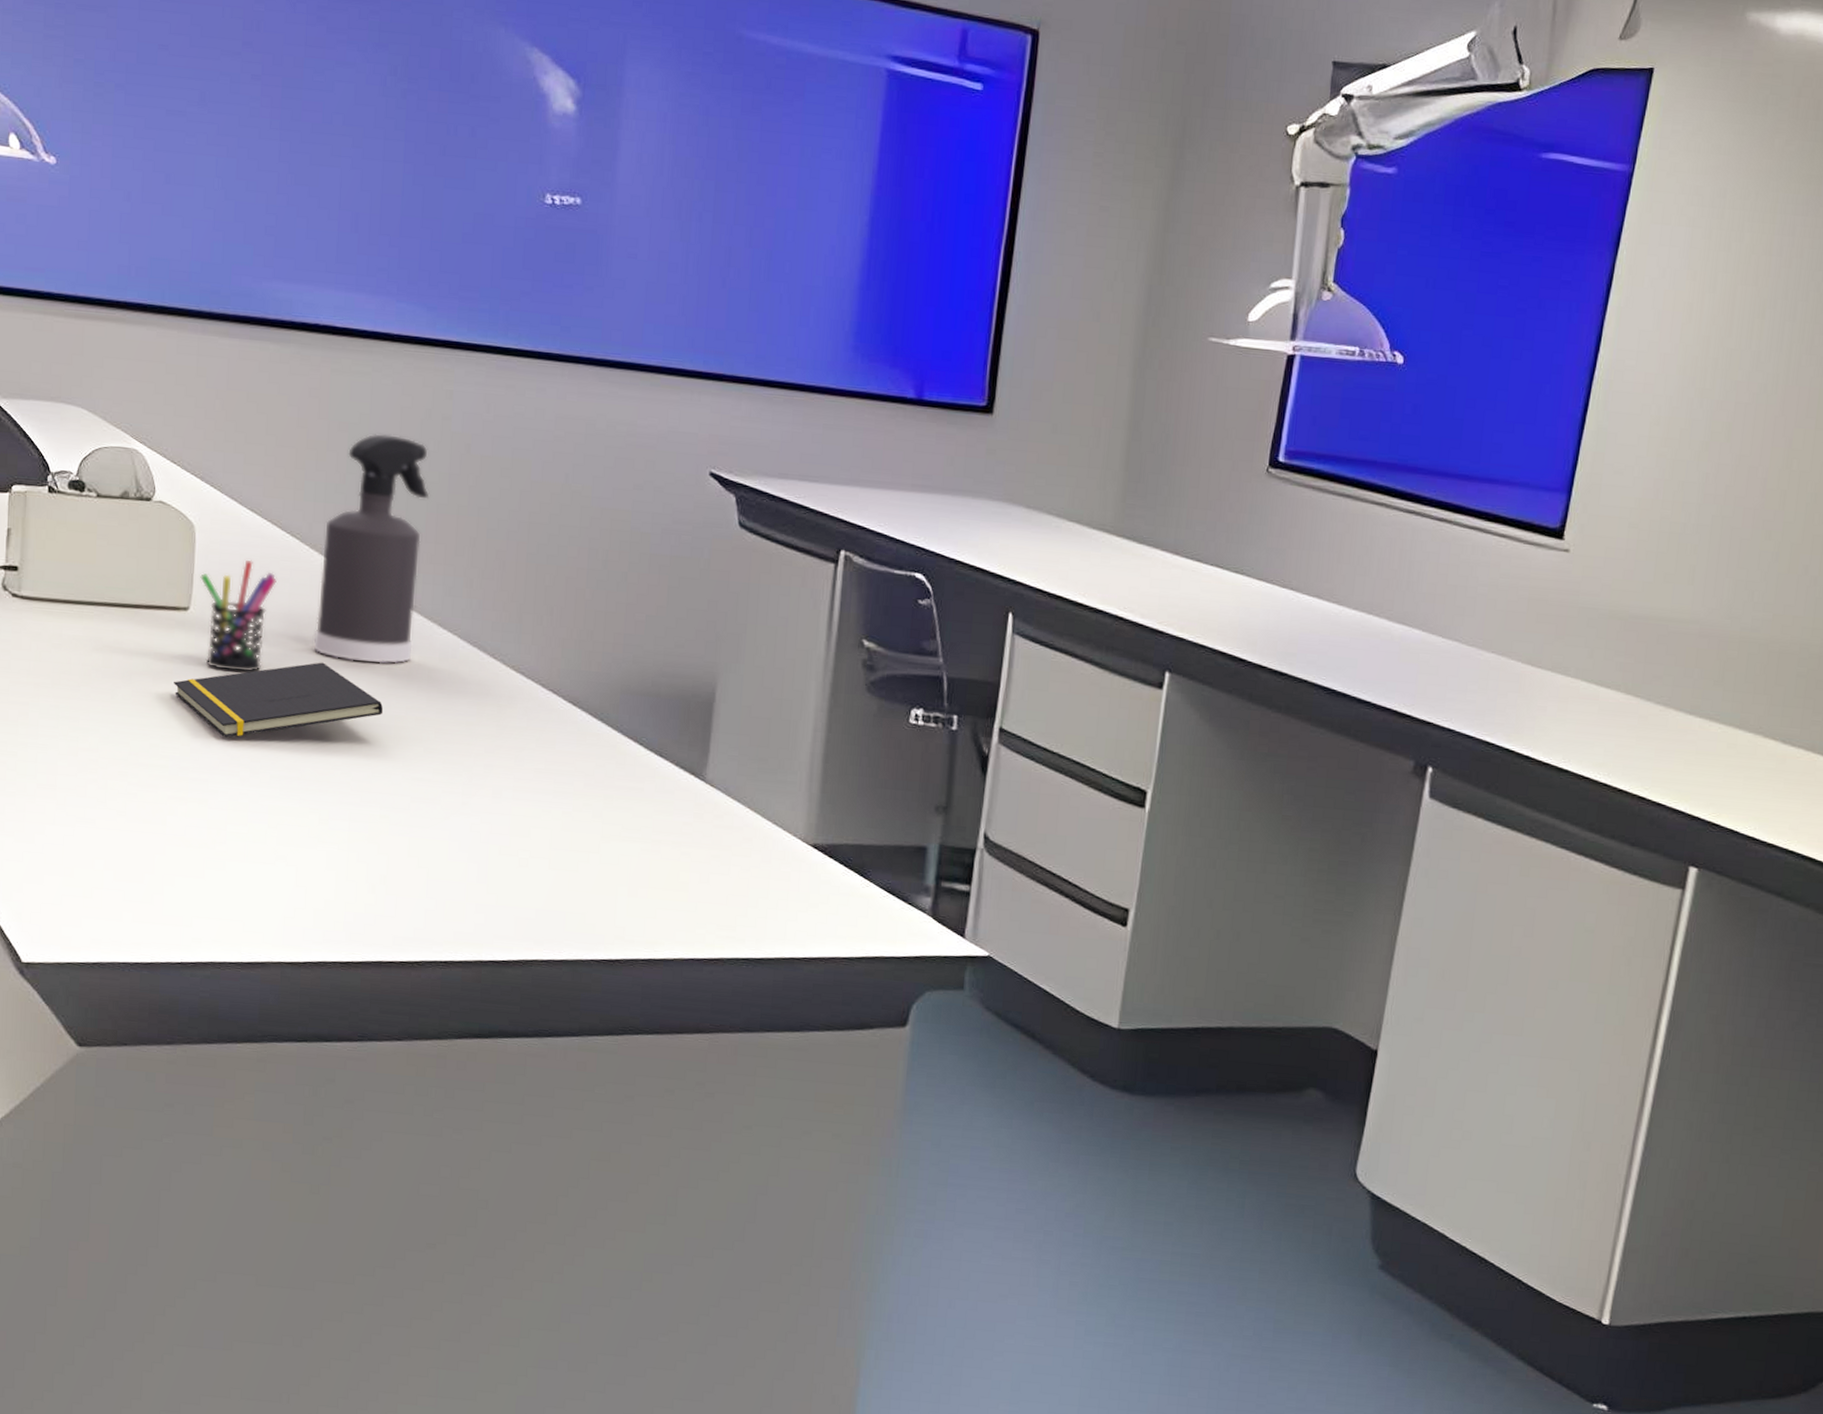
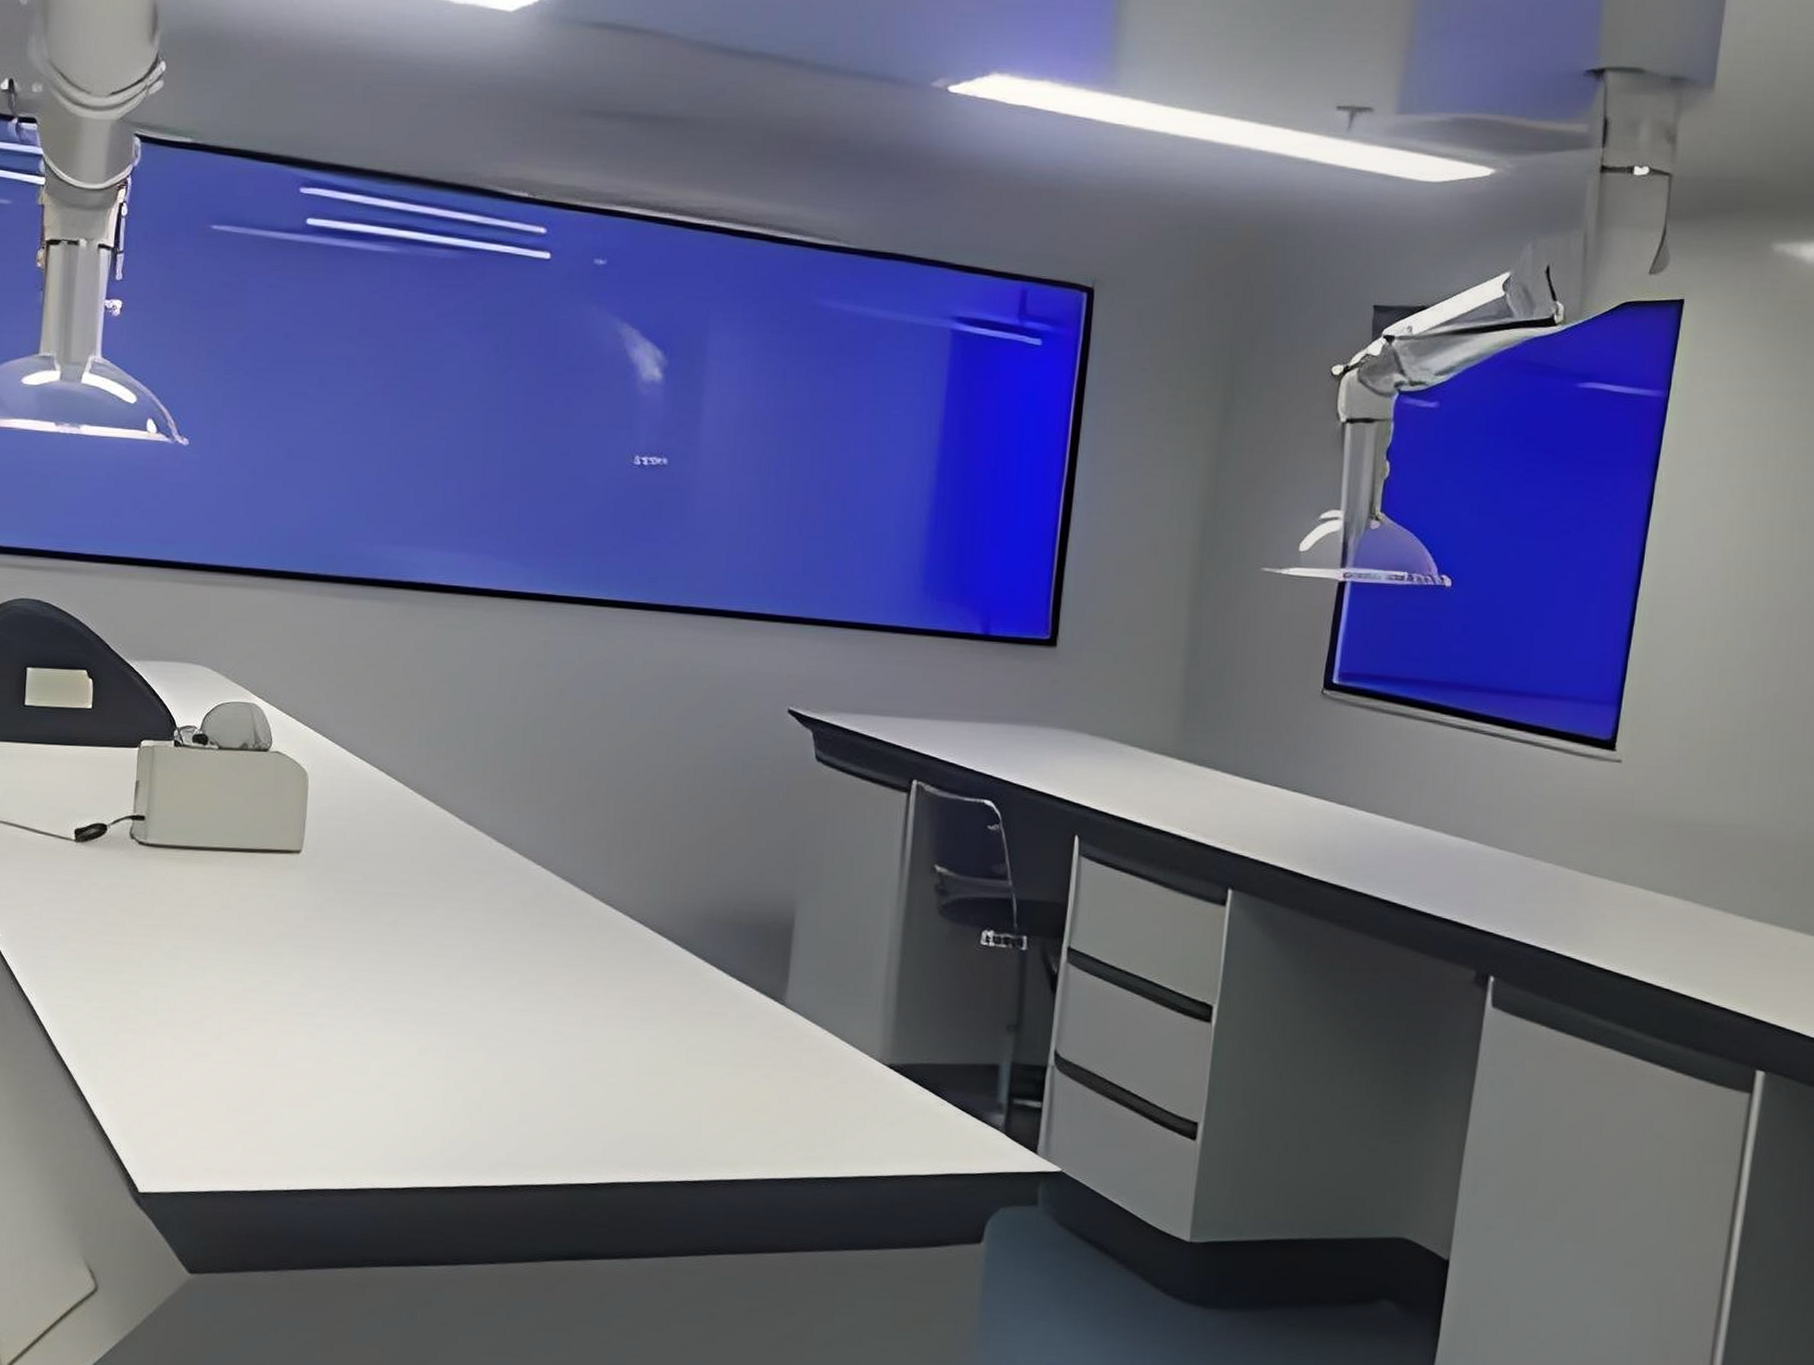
notepad: present [174,662,384,738] -> none [285,899,481,973]
pen holder: present [200,560,277,672] -> none [312,804,383,910]
spray bottle: present [313,433,430,664] -> none [415,683,526,899]

